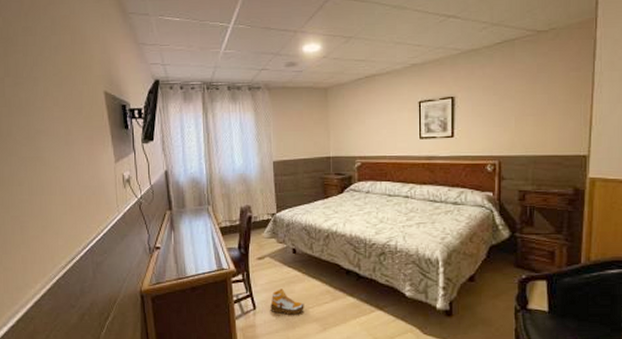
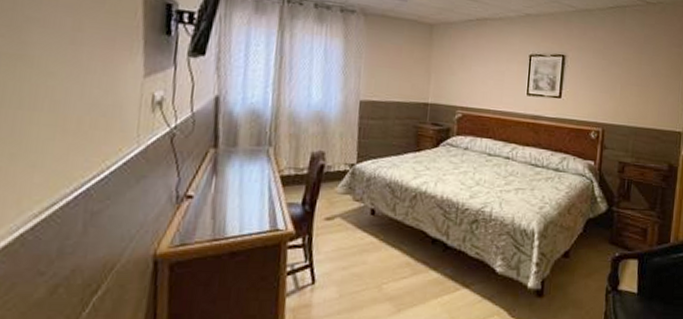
shoe: present [270,289,304,315] -> none [334,258,378,292]

